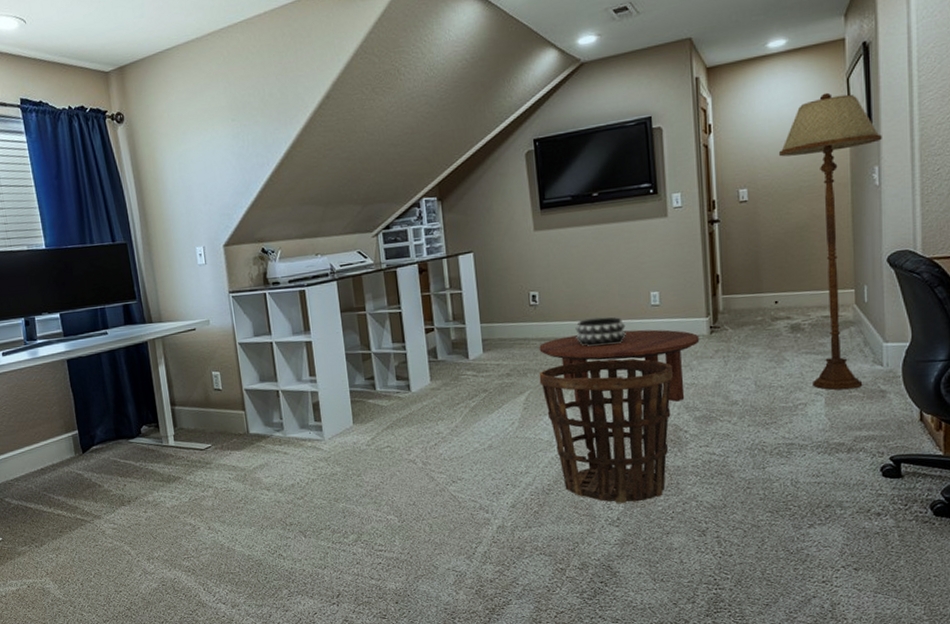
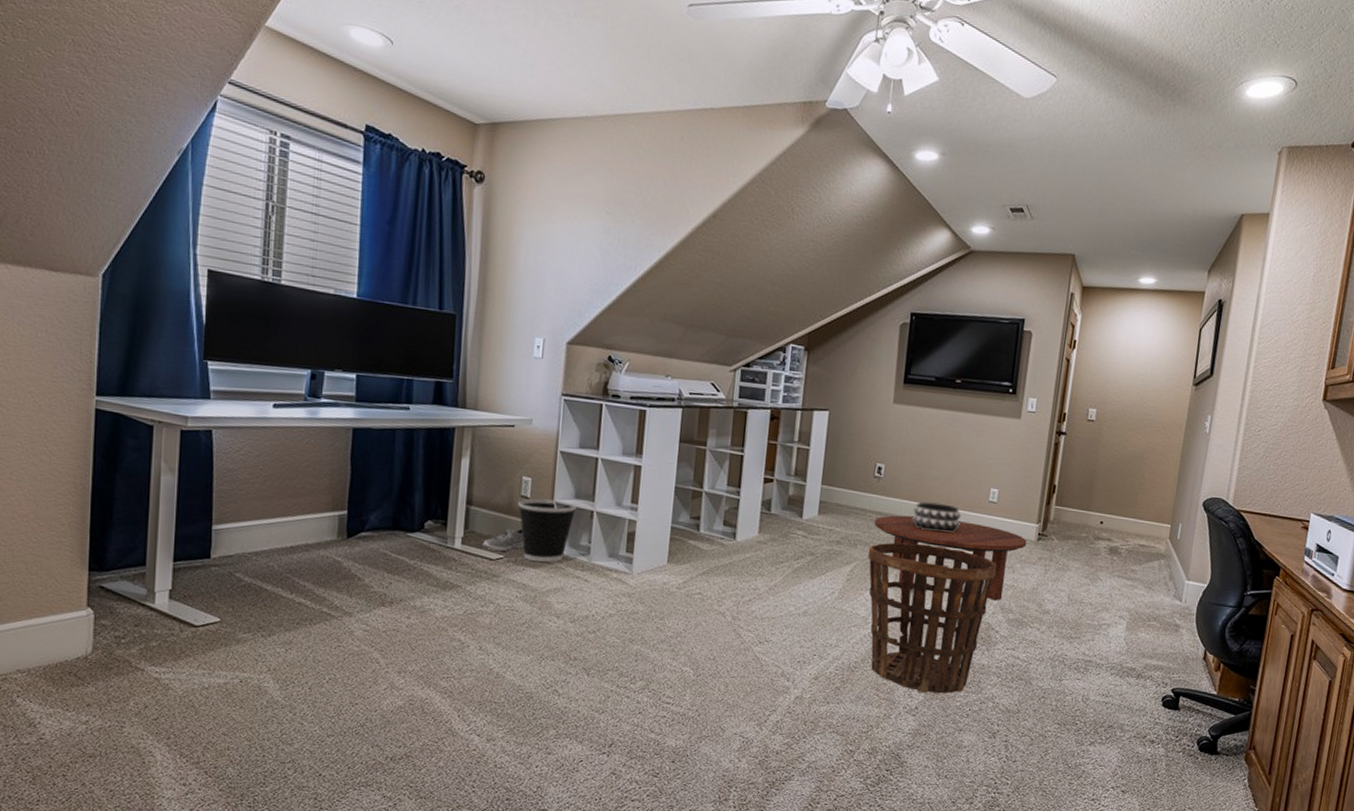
sneaker: none [191,417,227,441] -> present [482,527,525,551]
wastebasket: none [213,386,264,445] -> present [518,498,577,563]
floor lamp: present [778,92,882,390] -> none [1119,337,1219,619]

